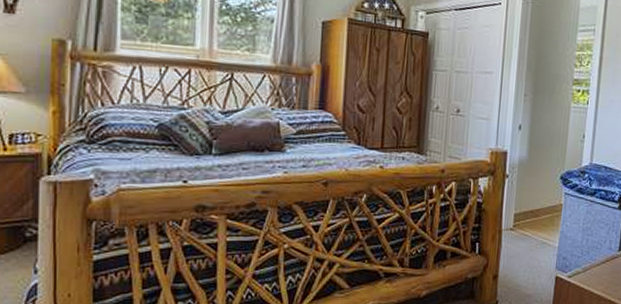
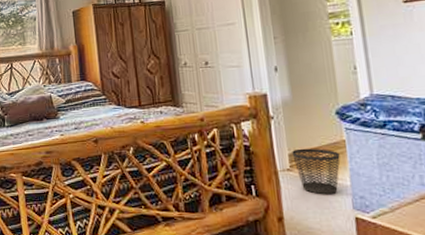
wastebasket: none [517,209,556,255] -> present [292,148,341,195]

